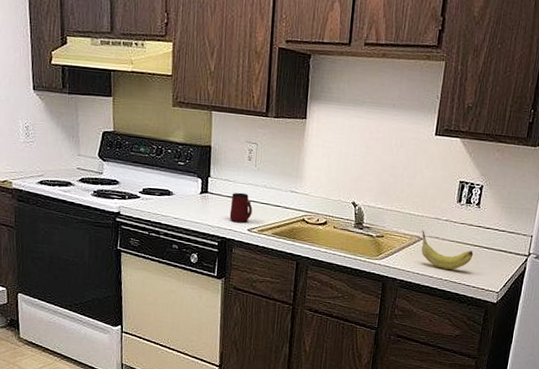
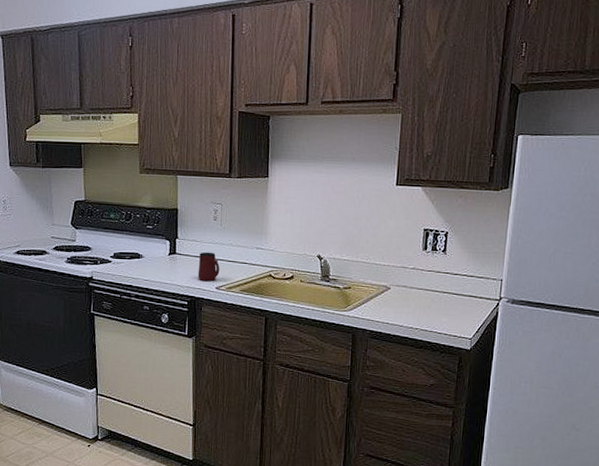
fruit: present [421,230,474,270] -> none [389,279,443,318]

